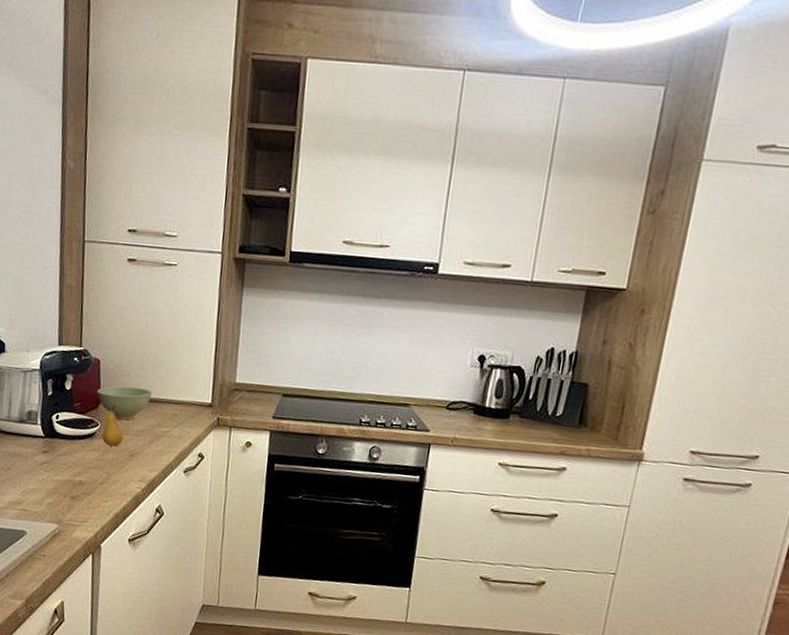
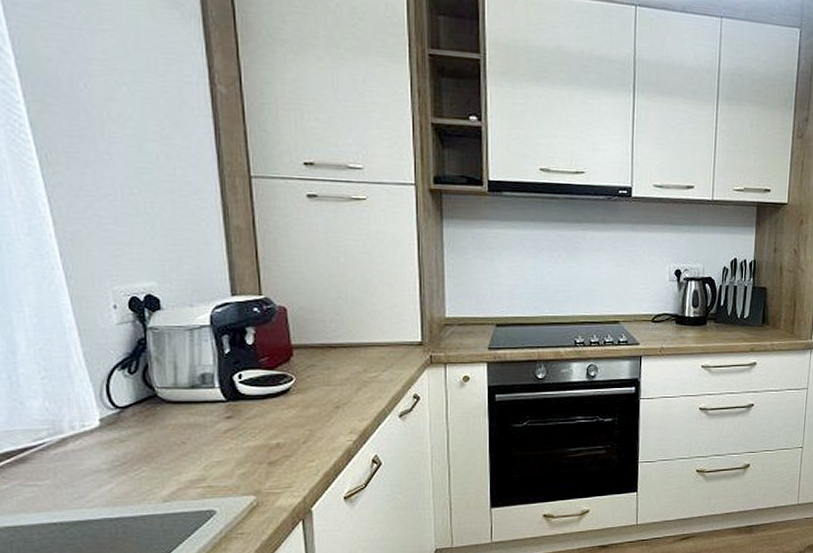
bowl: present [97,386,152,421] -> none [287,333,353,370]
fruit: present [102,404,124,447] -> none [299,355,326,400]

